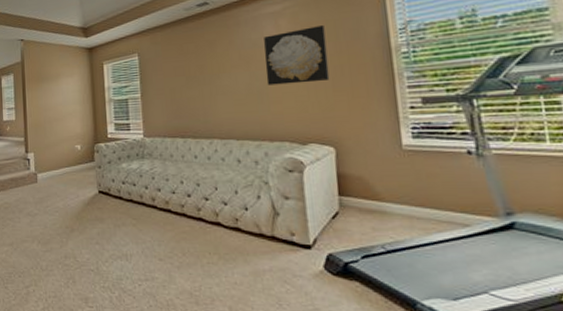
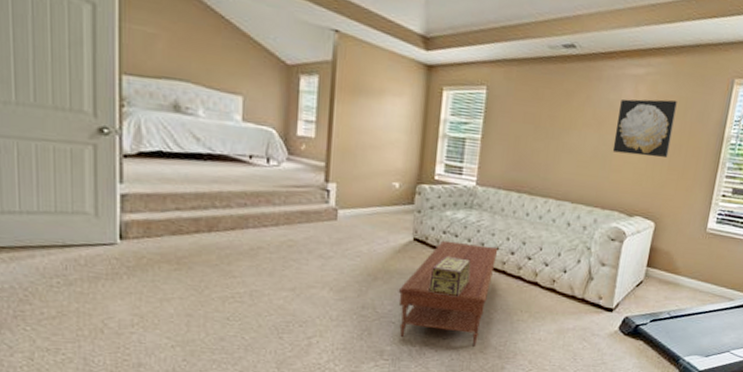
coffee table: none [92,190,175,293] -> present [398,240,499,347]
decorative box: none [117,205,154,242] -> present [428,256,471,296]

